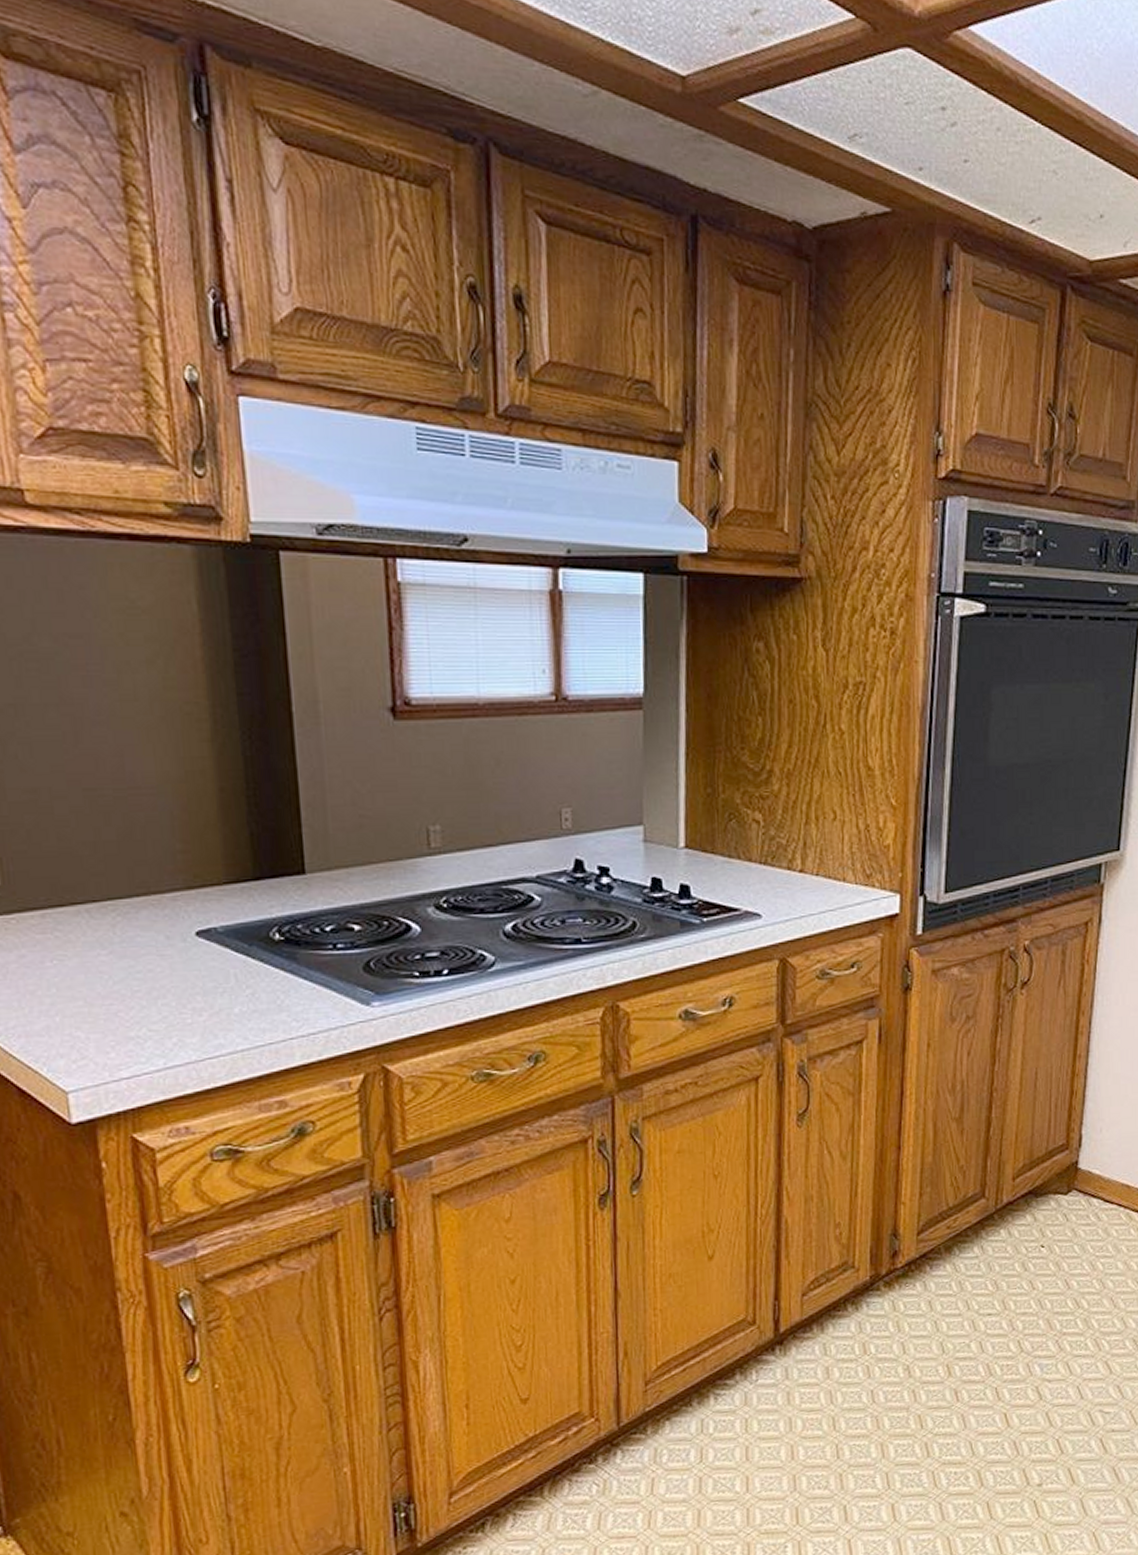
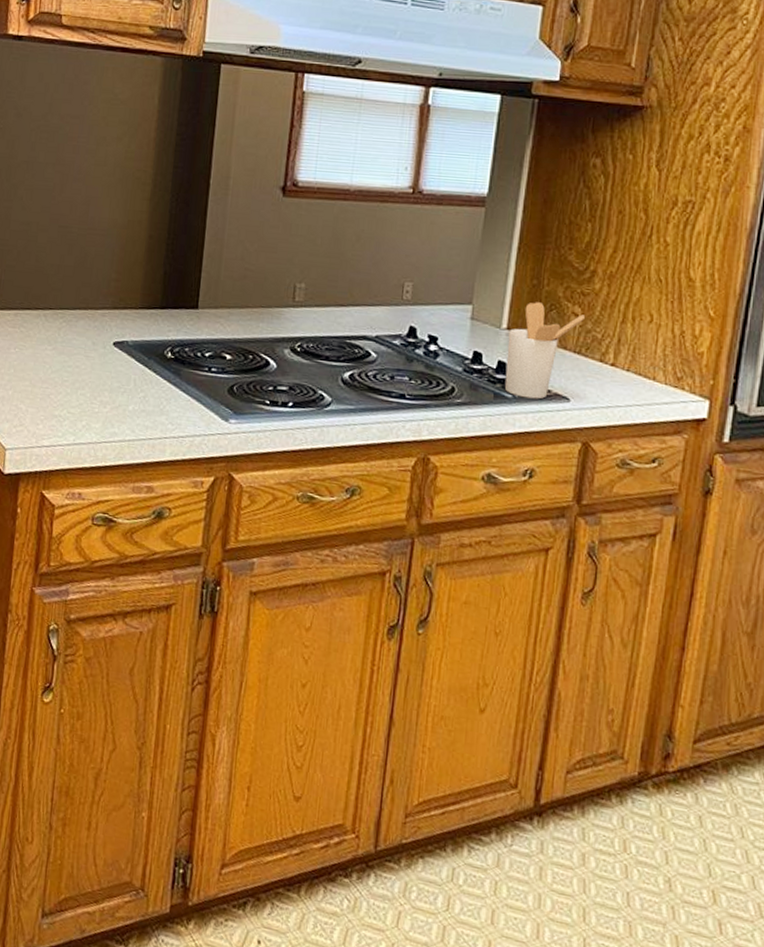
utensil holder: none [687,813,766,921] -> present [504,302,585,399]

